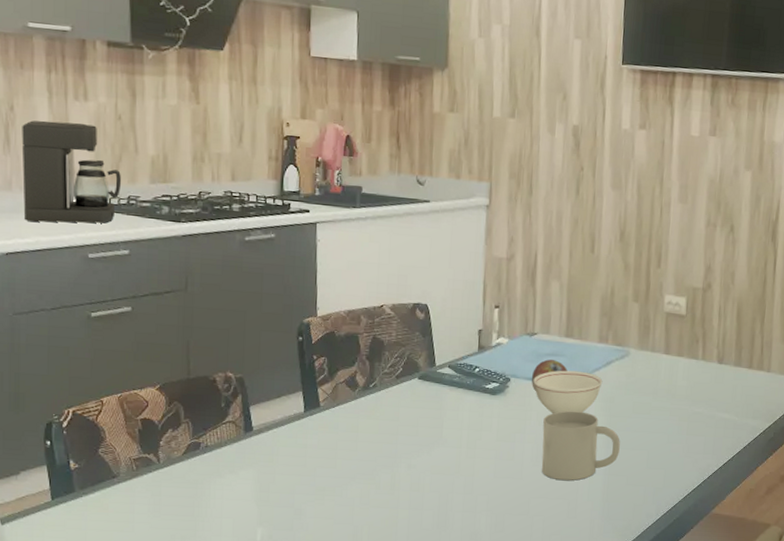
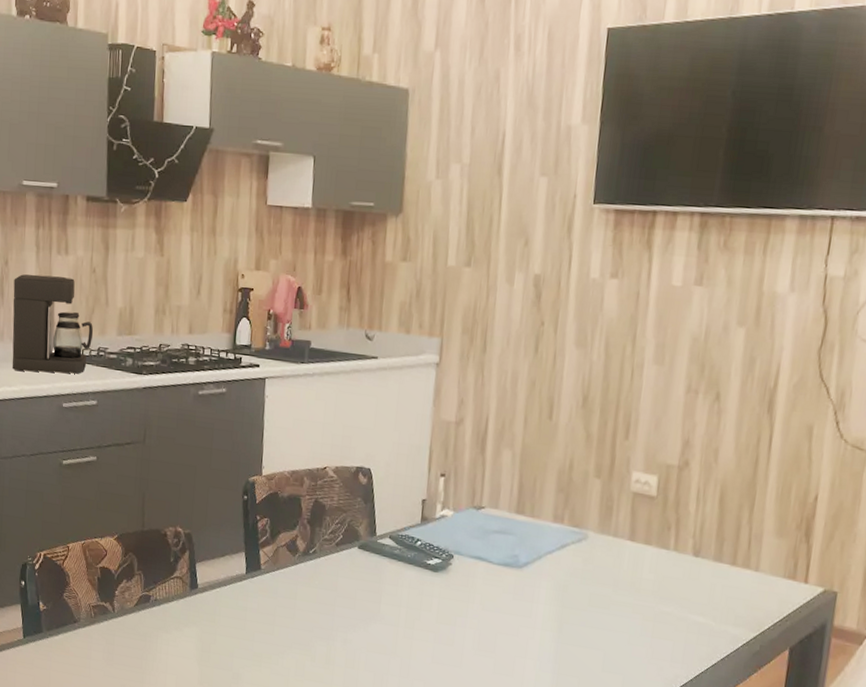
fruit: present [531,359,568,391] -> none [476,537,517,572]
bowl: present [533,370,603,414] -> none [478,550,556,600]
mug: present [541,411,620,481] -> none [483,596,573,676]

